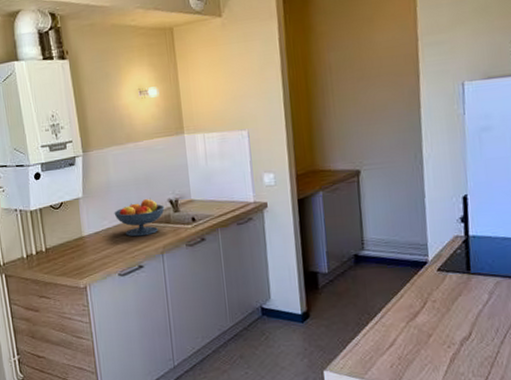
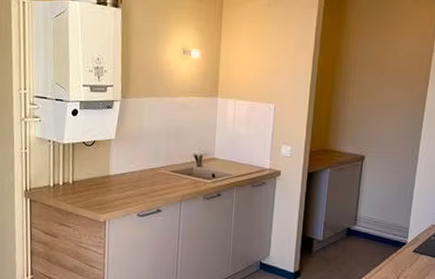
fruit bowl: present [114,198,165,237] -> none [142,150,189,184]

